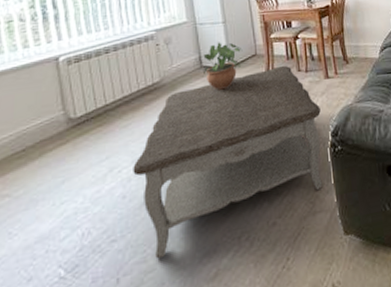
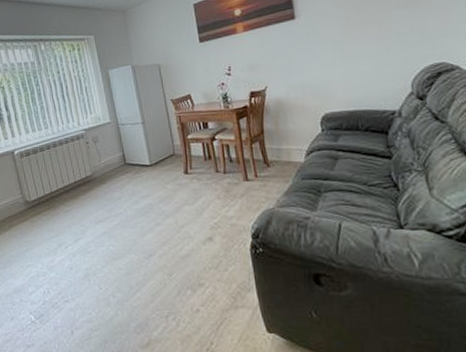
coffee table: present [133,65,323,259] -> none [76,165,244,322]
potted plant: present [203,42,243,91] -> none [126,141,162,186]

